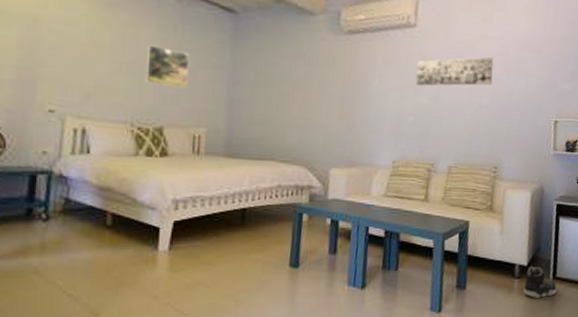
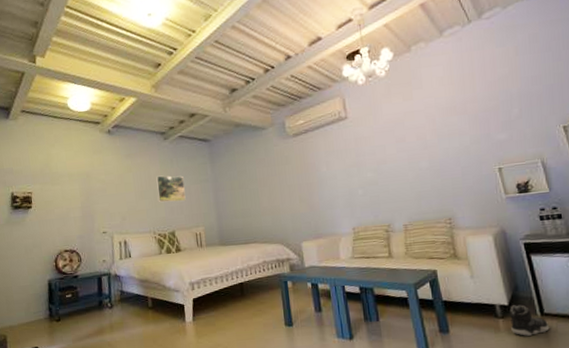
wall art: present [415,57,494,86] -> none [354,127,426,164]

